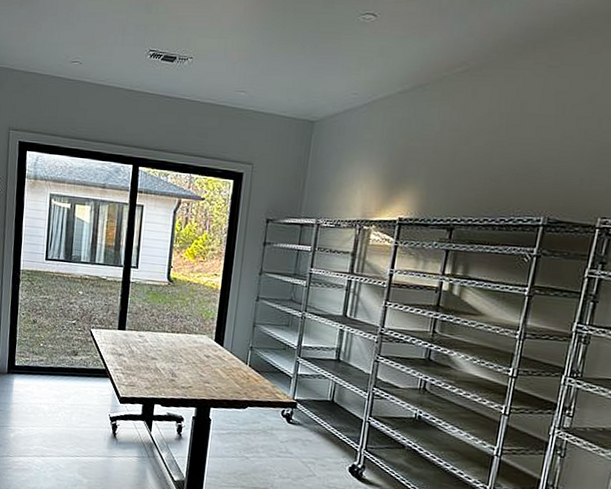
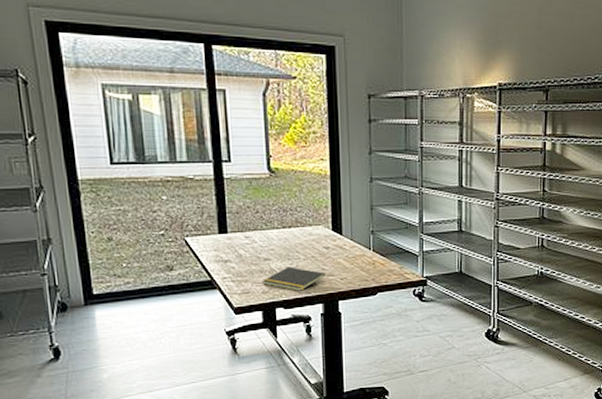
notepad: none [147,368,203,393] -> present [263,266,326,291]

